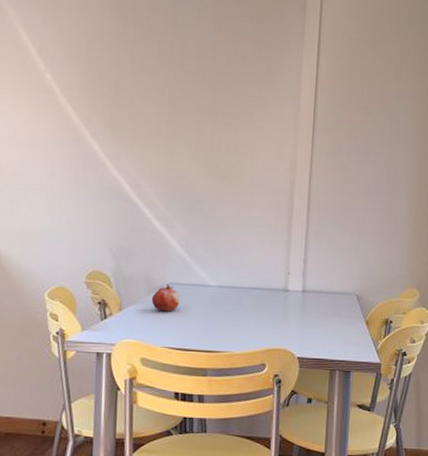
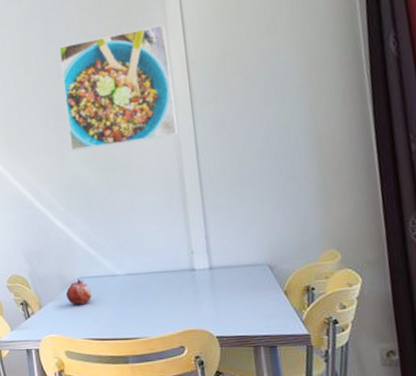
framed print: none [183,34,302,155] -> present [58,24,178,151]

